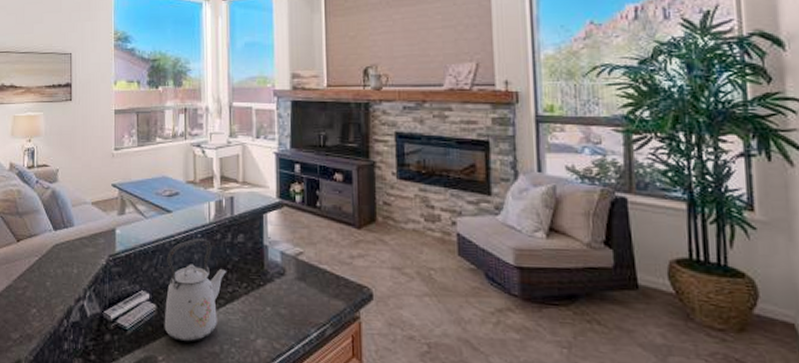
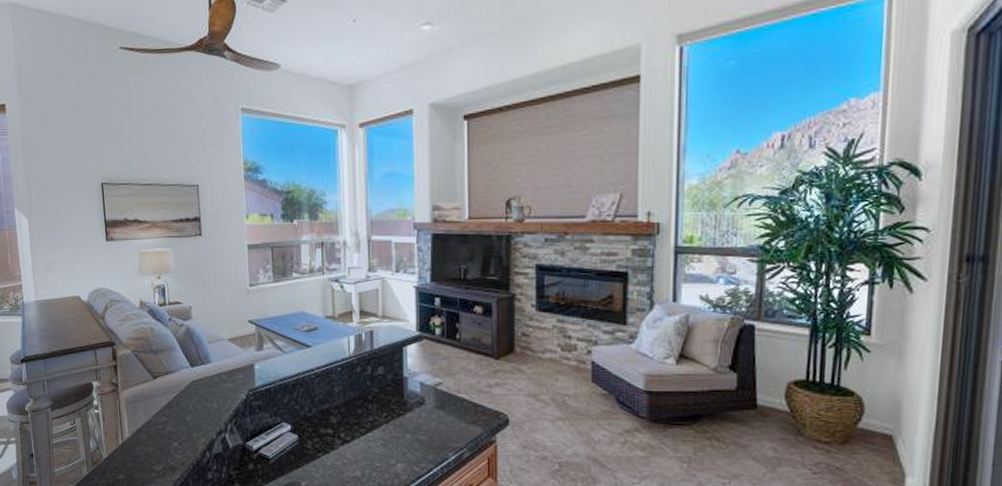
kettle: present [164,237,227,342] -> none [306,371,368,468]

